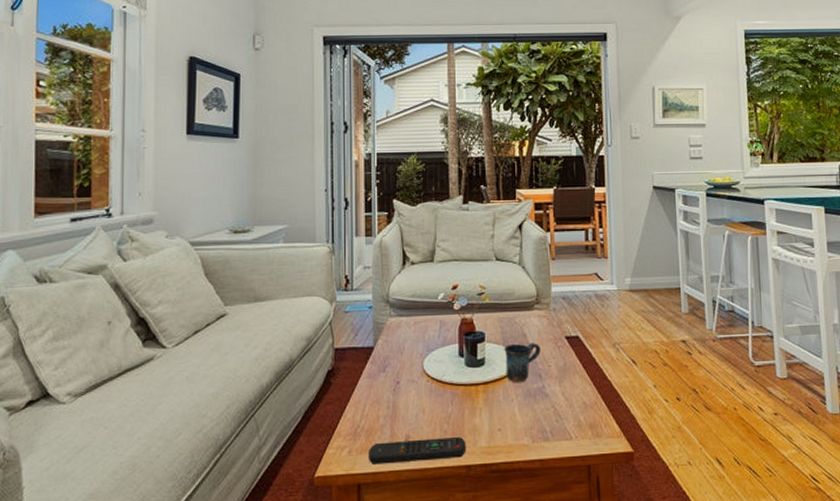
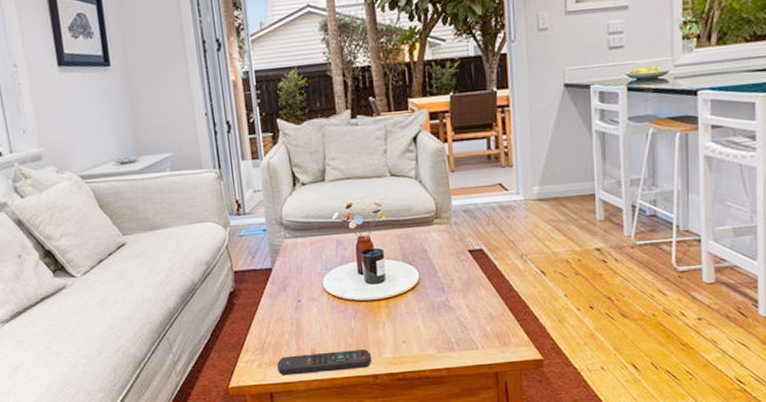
mug: present [504,342,541,383] -> none [404,257,443,298]

